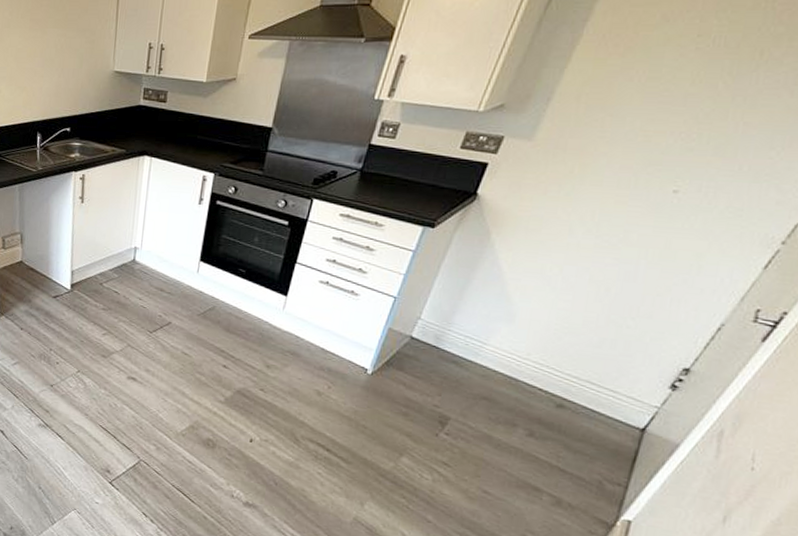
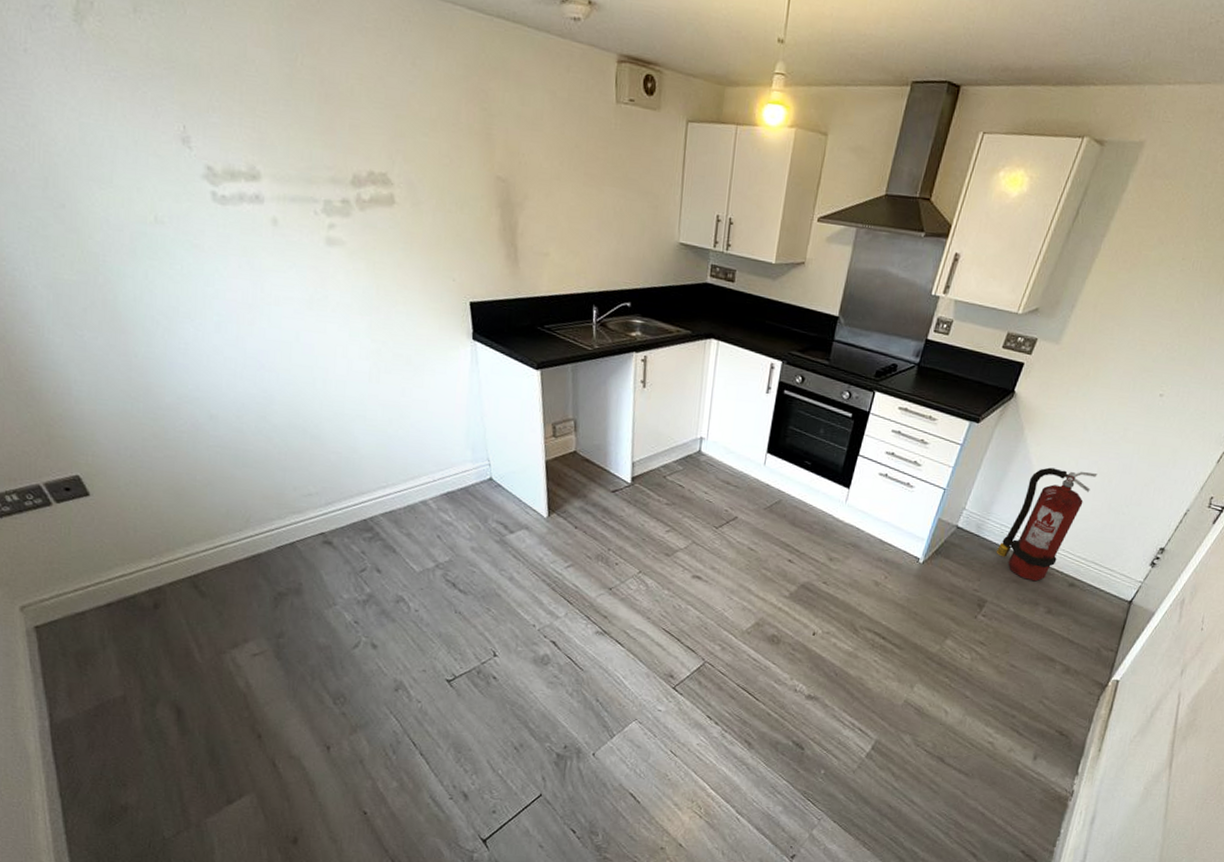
fire extinguisher: none [460,274,590,400] -> present [996,467,1098,582]

